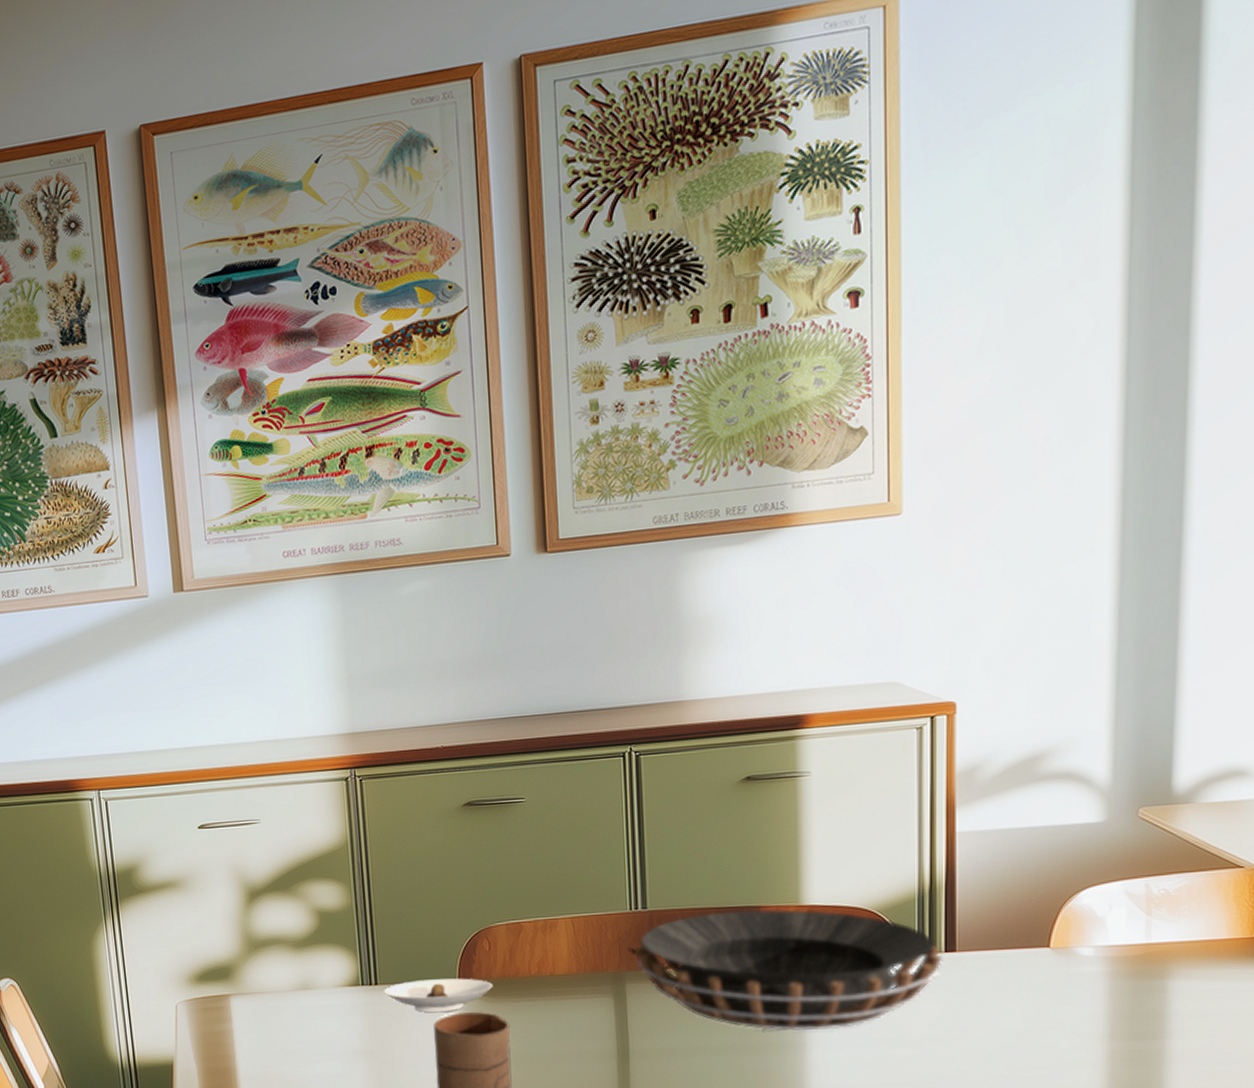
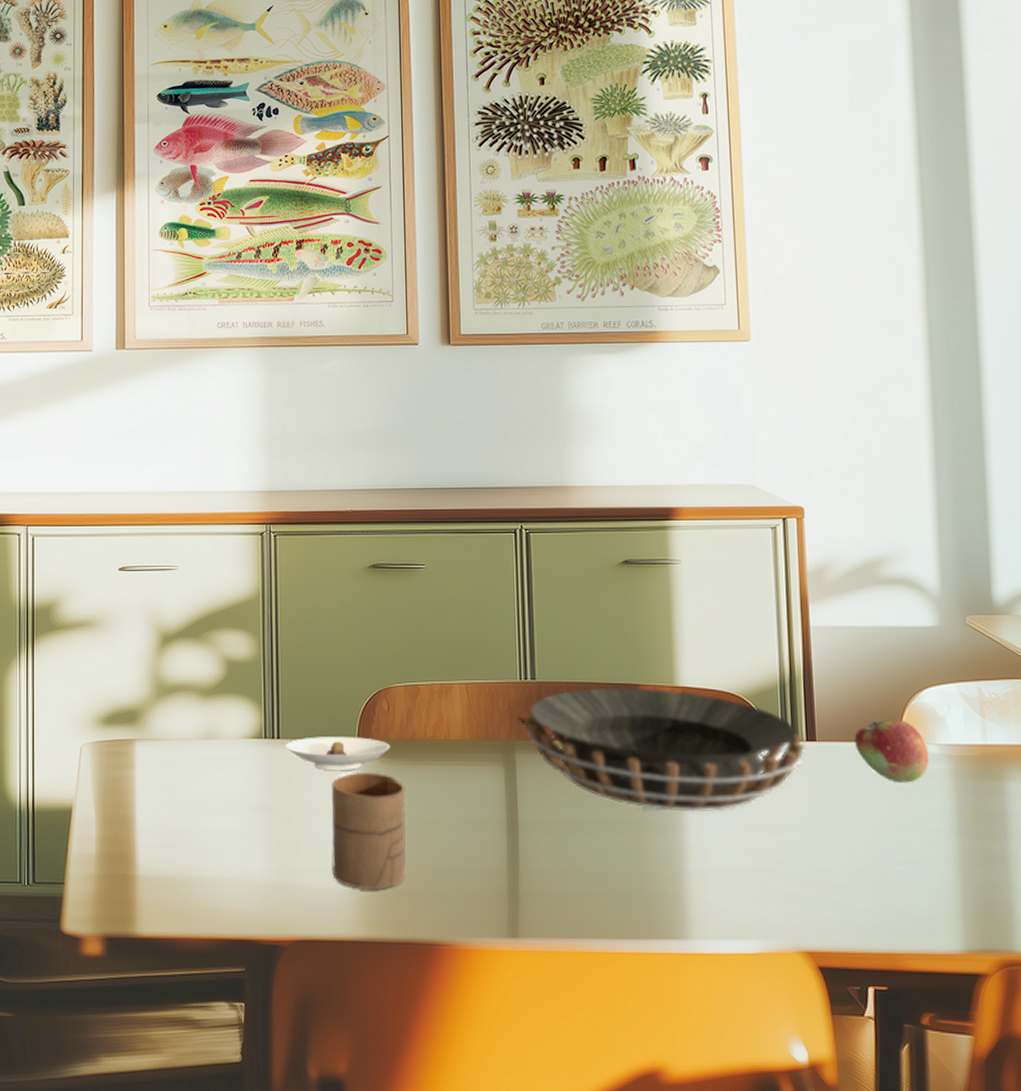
fruit: none [999,922,1082,988] -> present [854,718,929,783]

